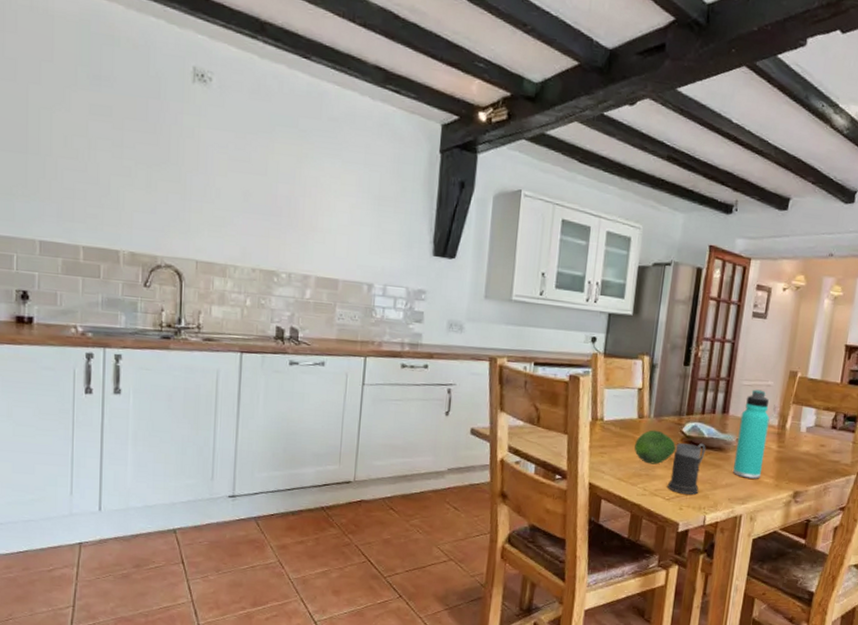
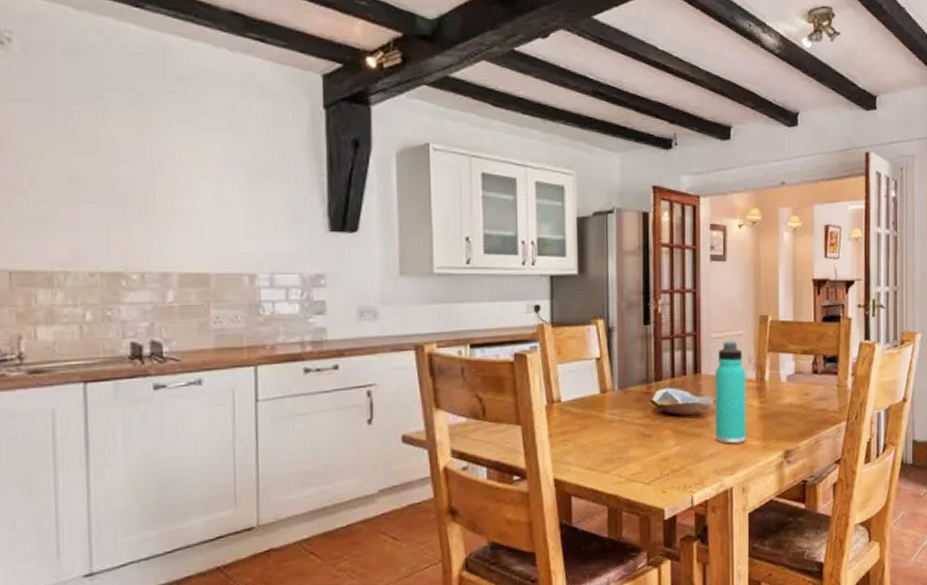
fruit: present [634,430,676,465] -> none [601,404,648,445]
mug: present [667,443,706,495] -> none [644,411,682,474]

